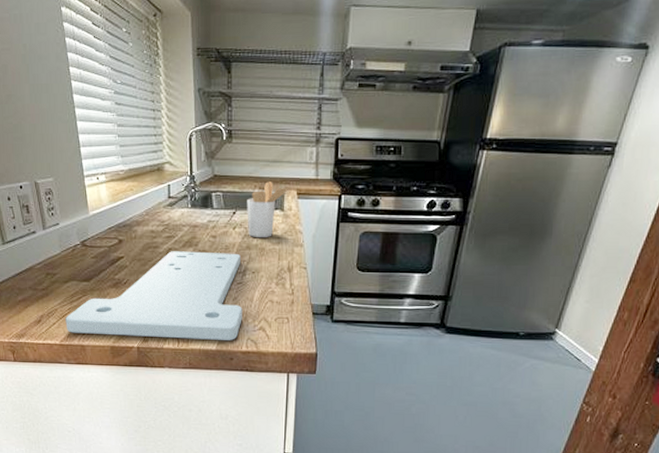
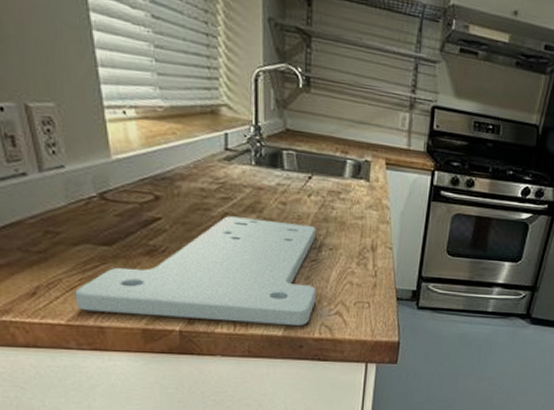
utensil holder: present [247,182,291,238] -> none [325,145,379,211]

